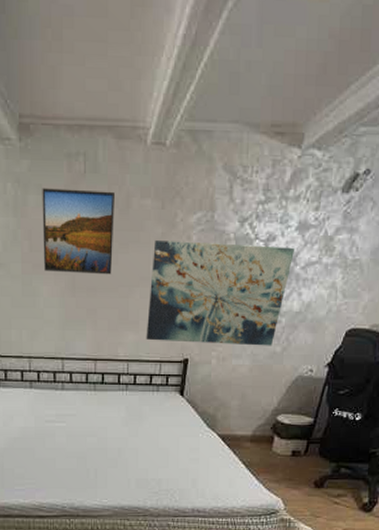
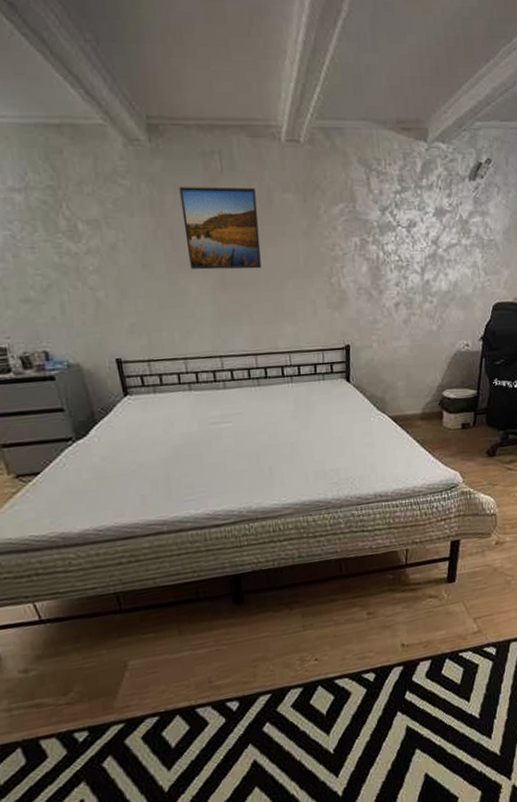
wall art: present [146,241,295,346] -> none [301,231,436,331]

